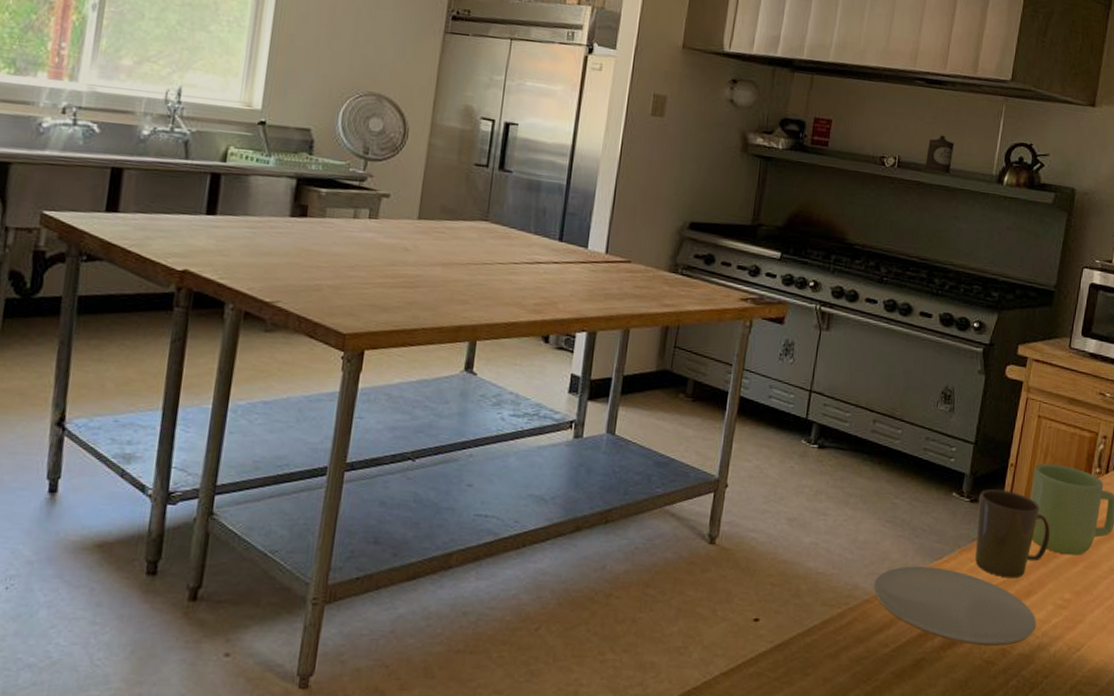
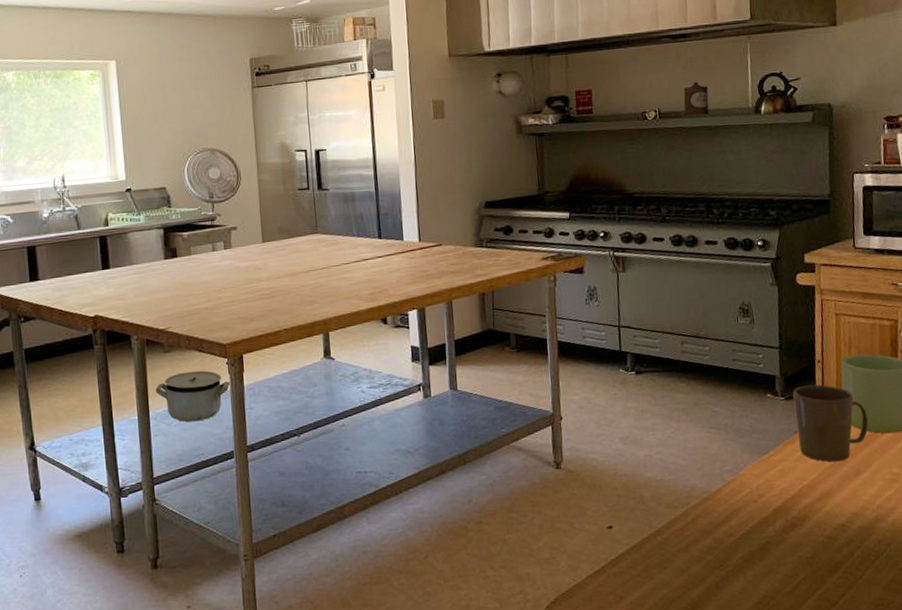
saucepan: none [242,359,342,424] -> present [155,370,231,422]
plate: present [873,566,1036,646] -> none [709,461,870,525]

